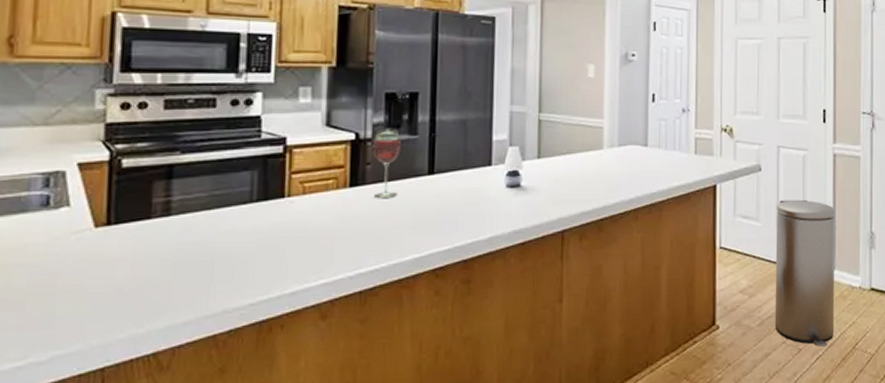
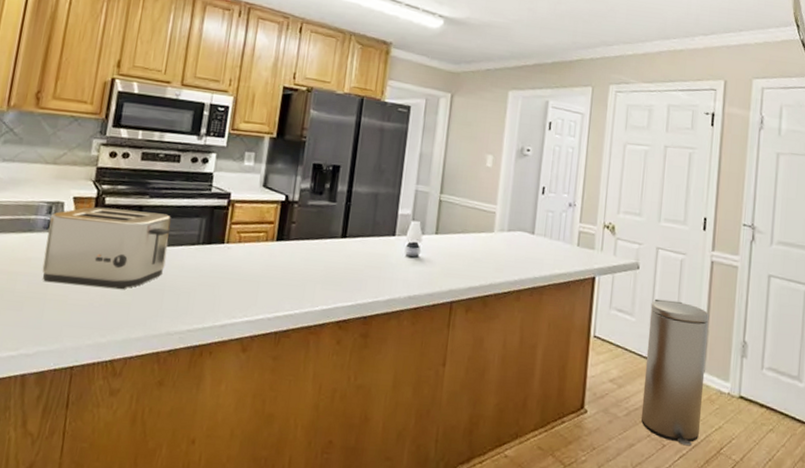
toaster: none [45,171,214,272] -> present [42,206,171,289]
wineglass: present [373,128,401,199] -> none [295,193,322,255]

